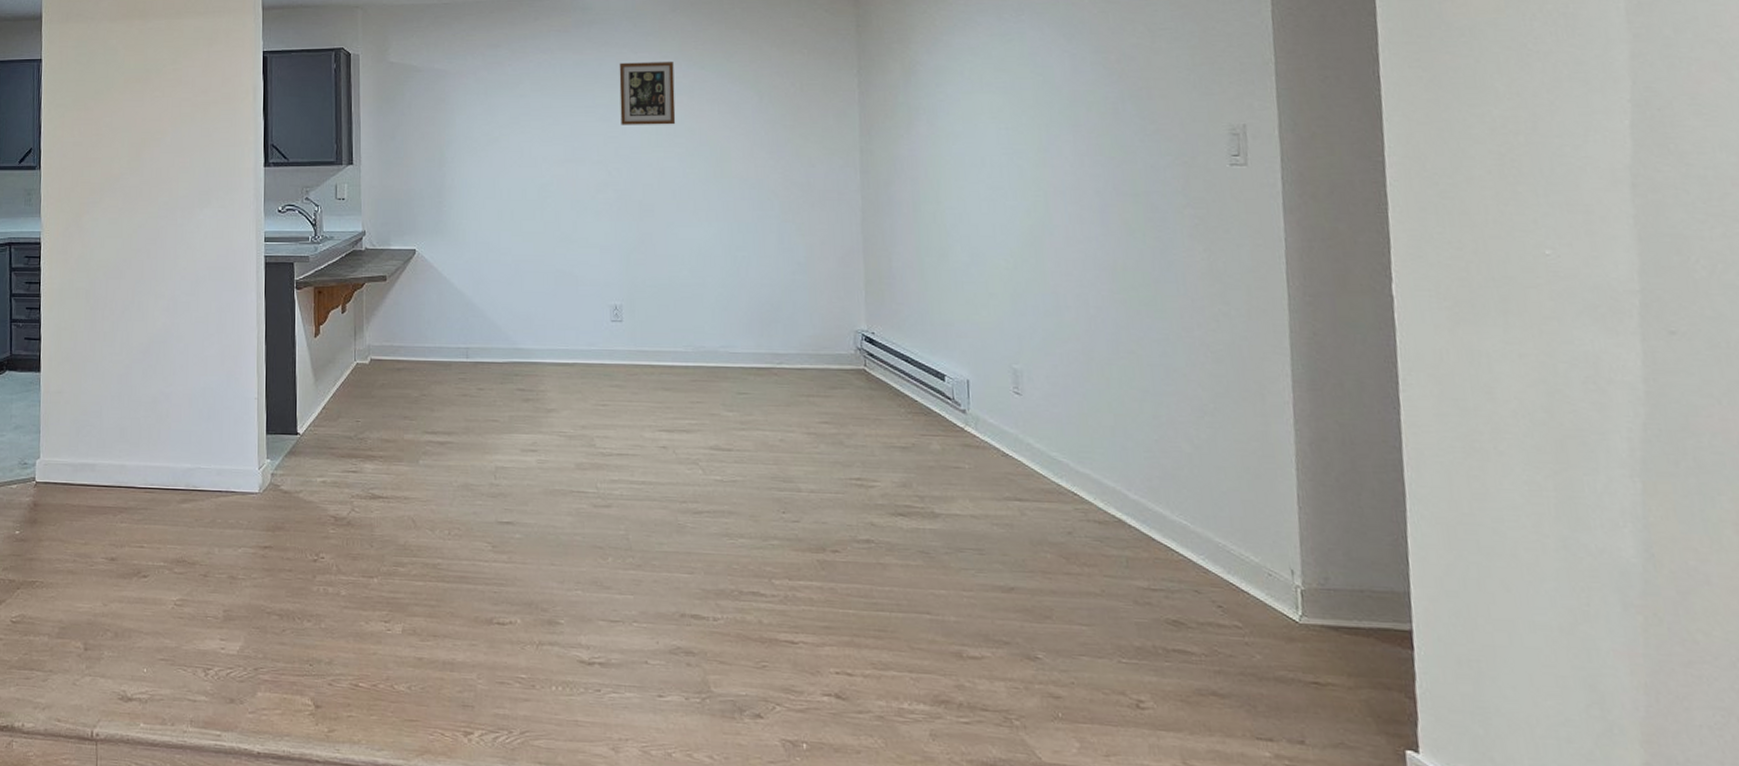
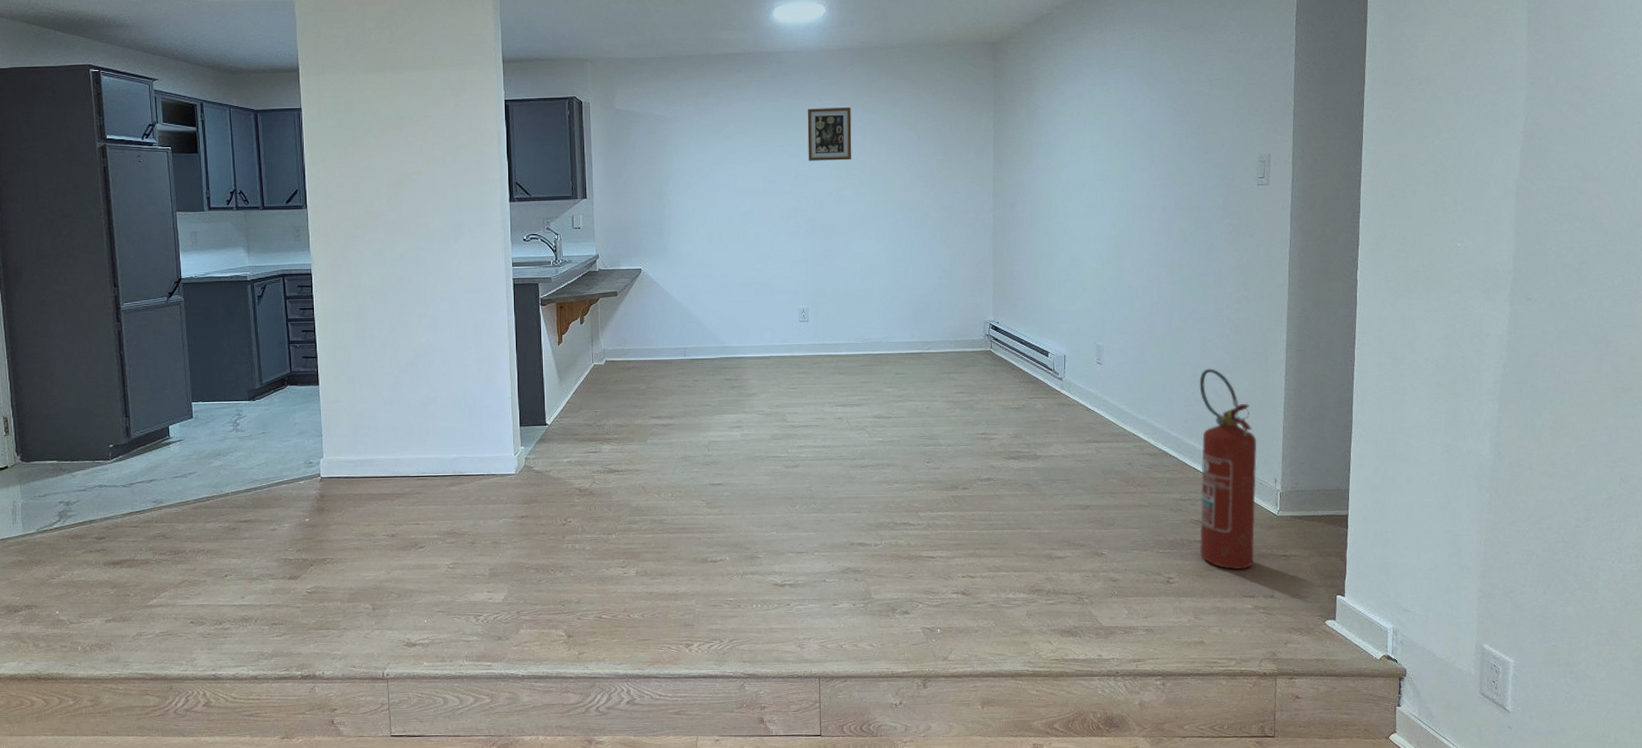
fire extinguisher: none [1164,408,1268,699] -> present [1199,368,1257,570]

